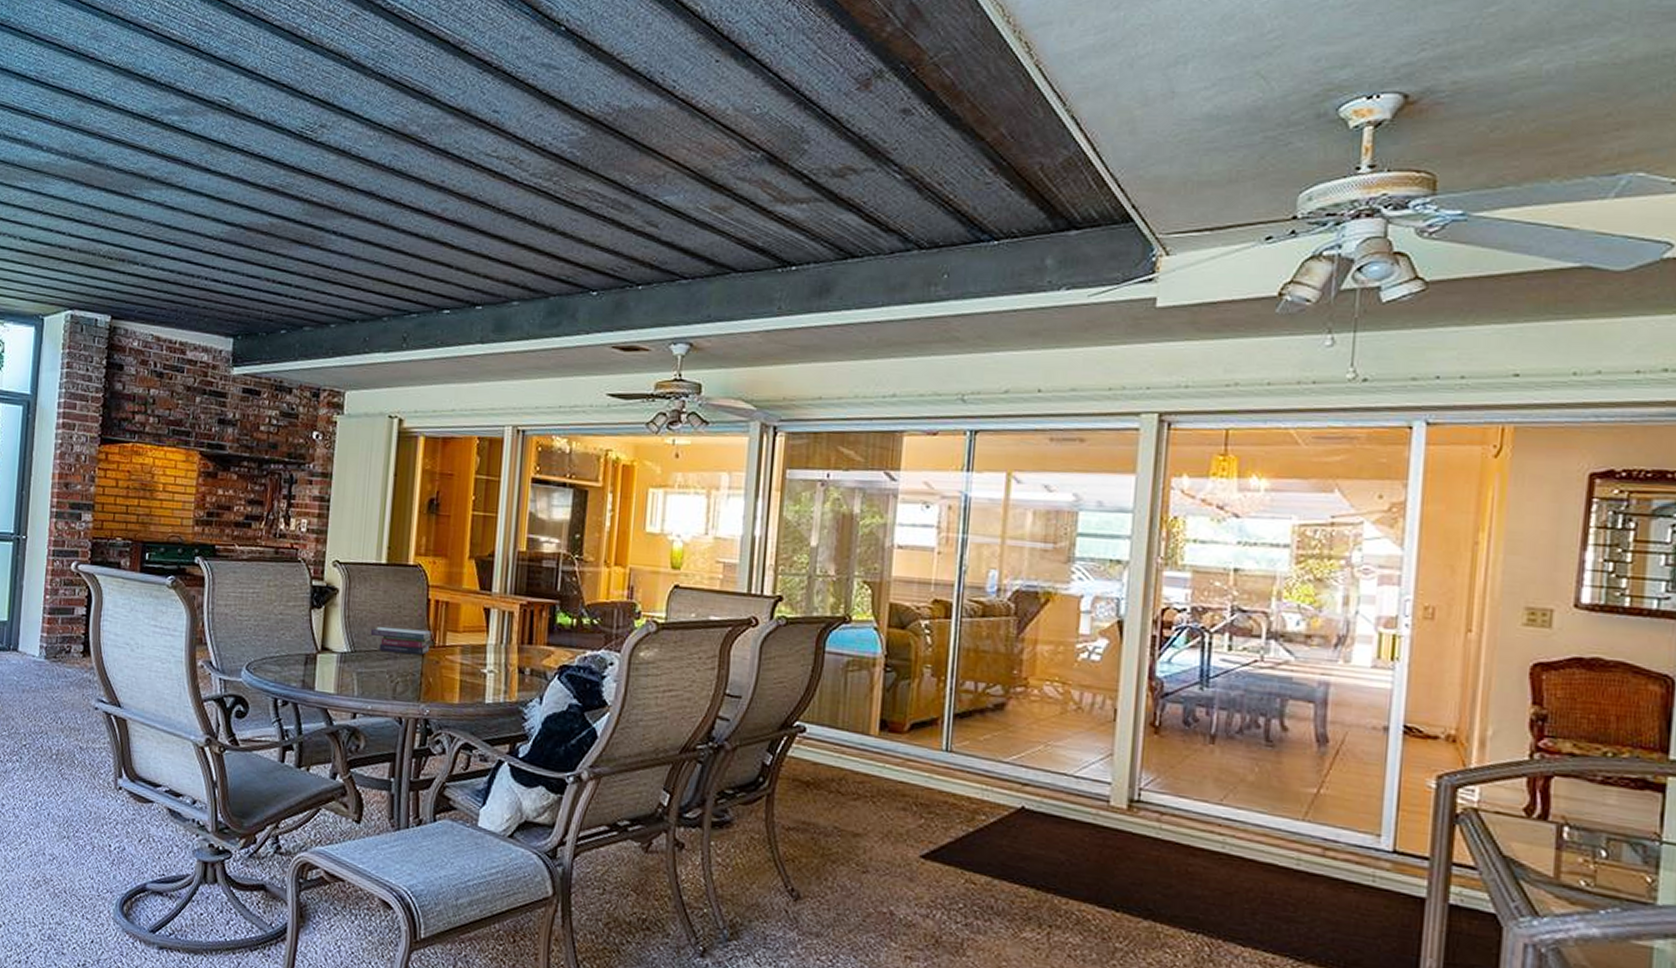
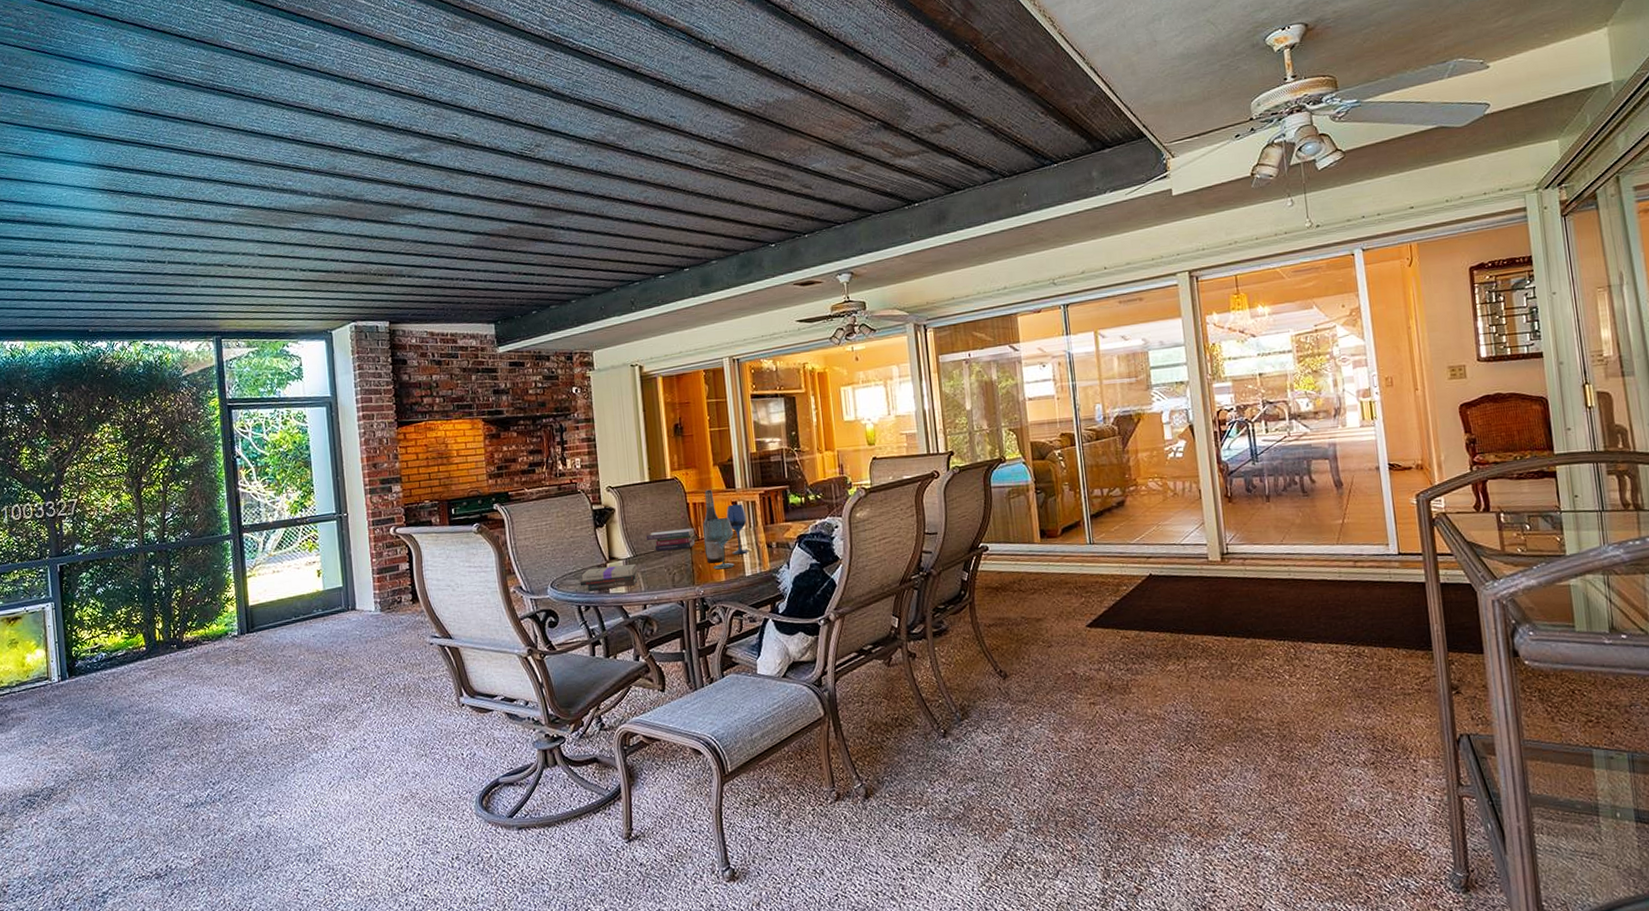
books: none [280,656,354,688] -> present [580,563,638,592]
wine bottle: none [439,586,465,680] -> present [702,489,726,564]
wine glass: none [445,624,480,690] -> present [706,518,735,570]
wineglass: none [473,611,499,676] -> present [726,504,748,555]

